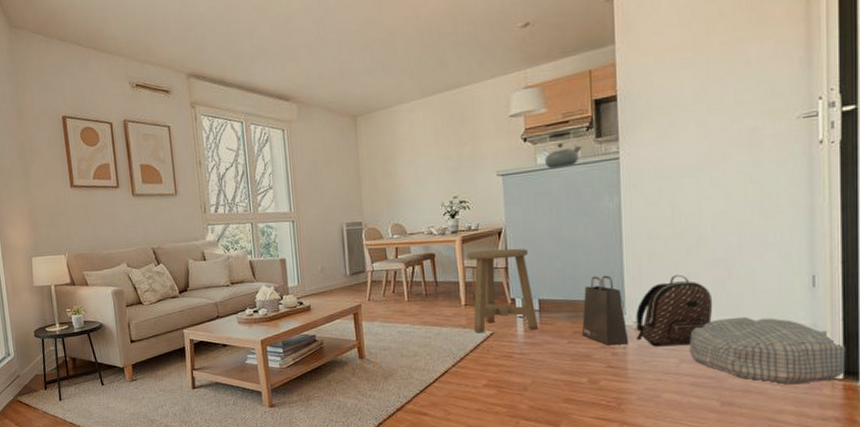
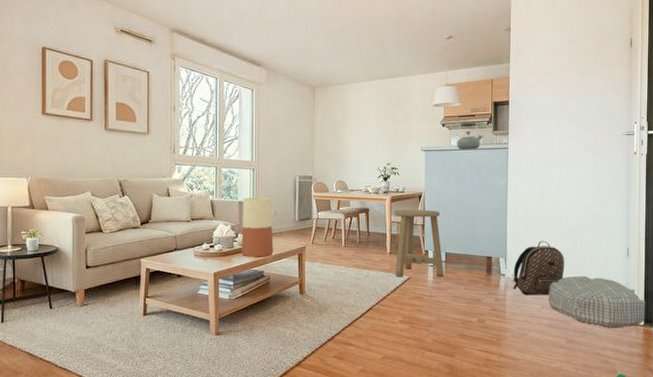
vase: none [284,251,324,321] -> present [242,197,274,257]
shopping bag: present [582,275,629,345] -> none [476,237,508,292]

